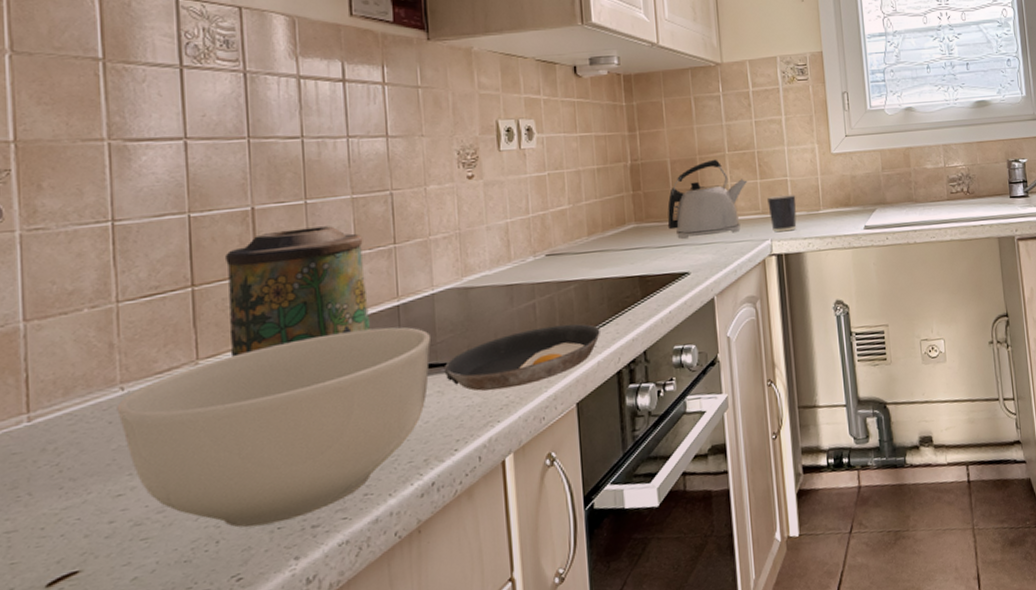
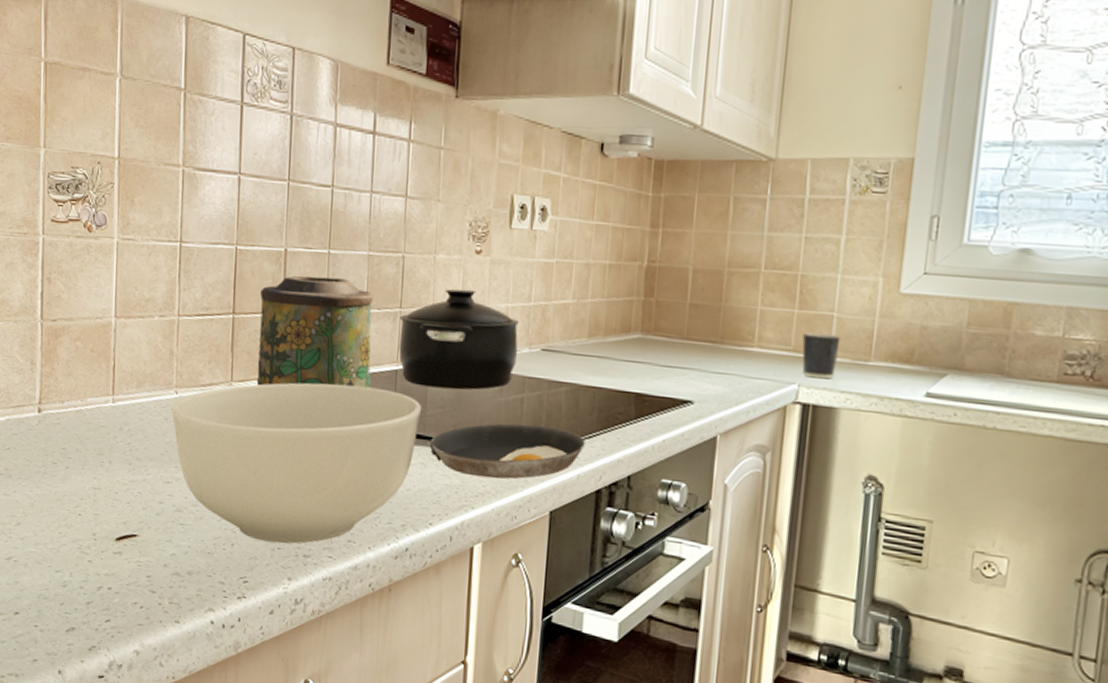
saucepan: none [395,213,523,316] -> present [398,288,519,390]
kettle: present [667,159,748,240] -> none [677,275,783,368]

